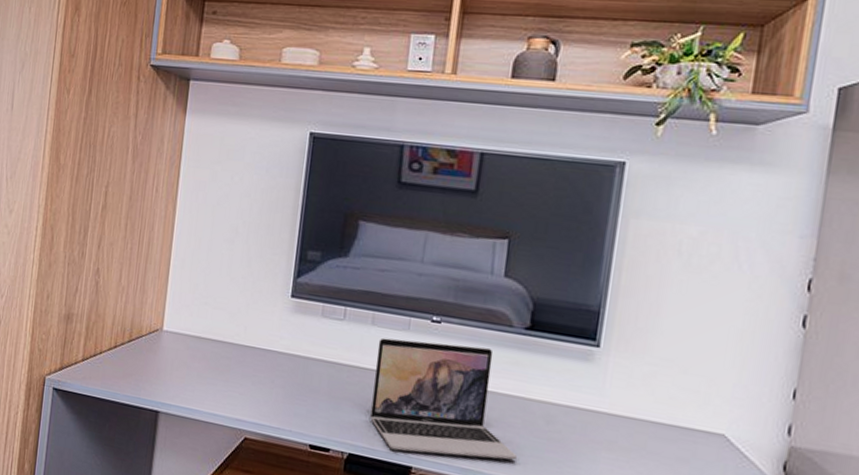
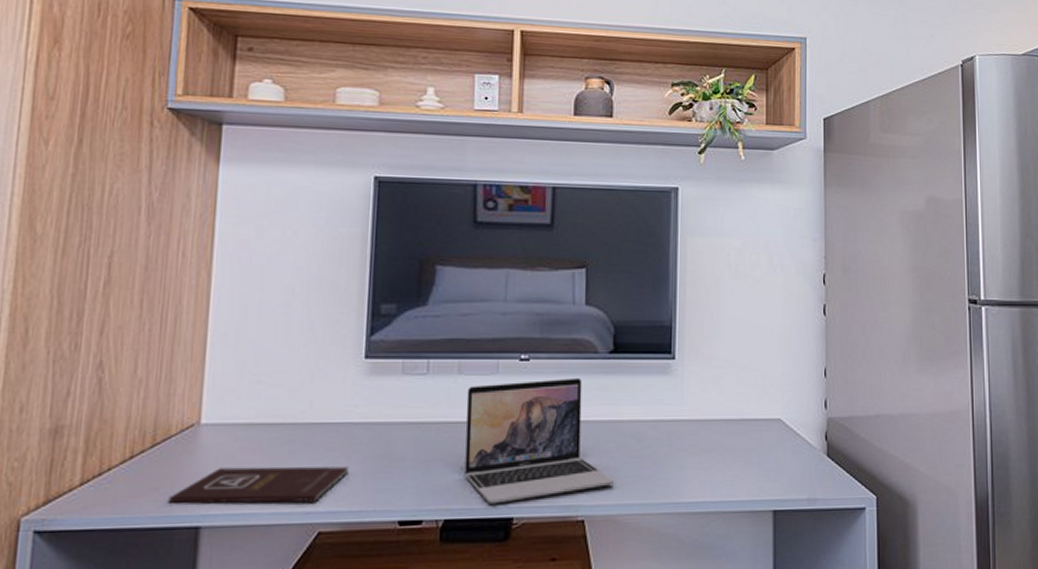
book: none [138,368,272,412] -> present [168,466,349,504]

